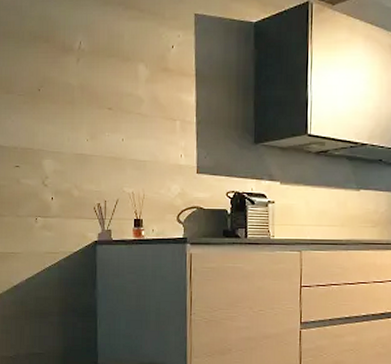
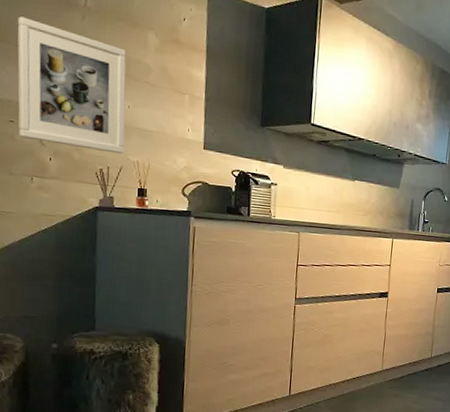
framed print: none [20,68,120,187] -> present [17,16,126,154]

